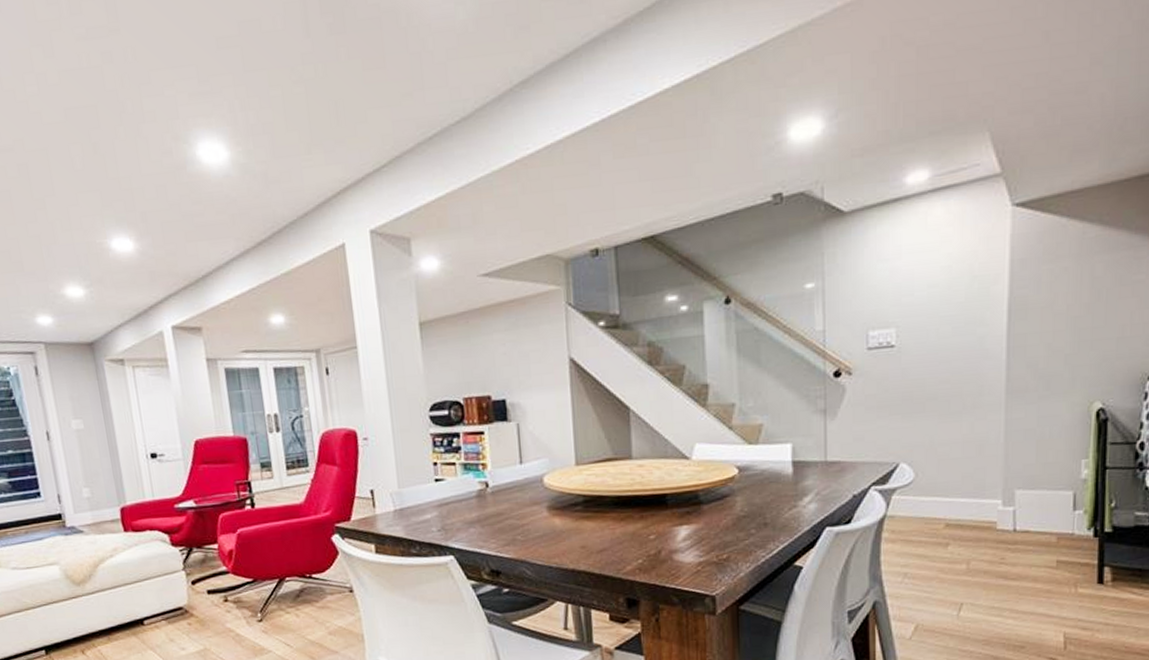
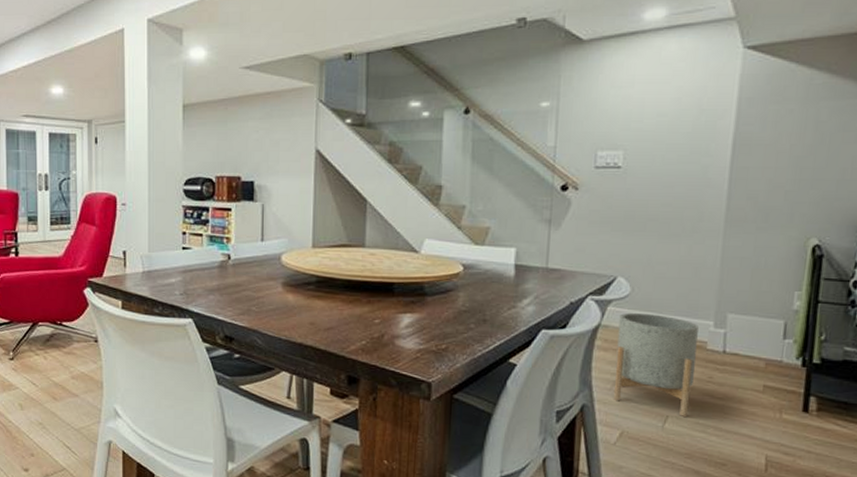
planter: none [905,498,987,602] -> present [613,312,699,417]

